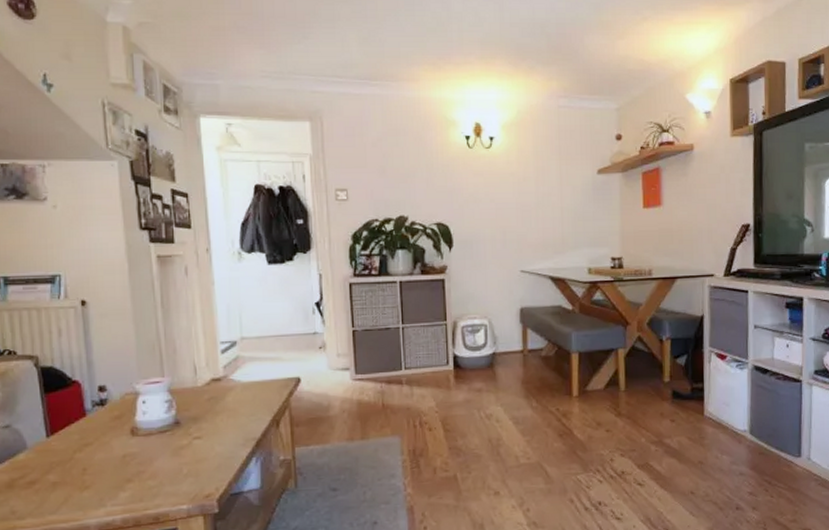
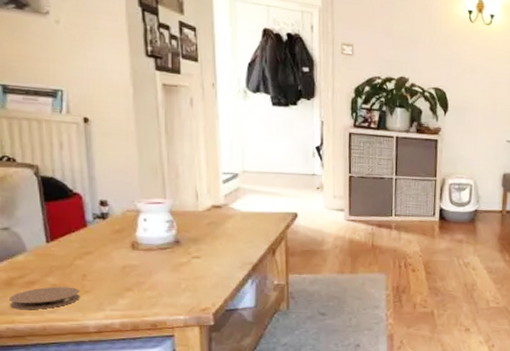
coaster: none [11,483,81,514] -> present [10,286,81,310]

